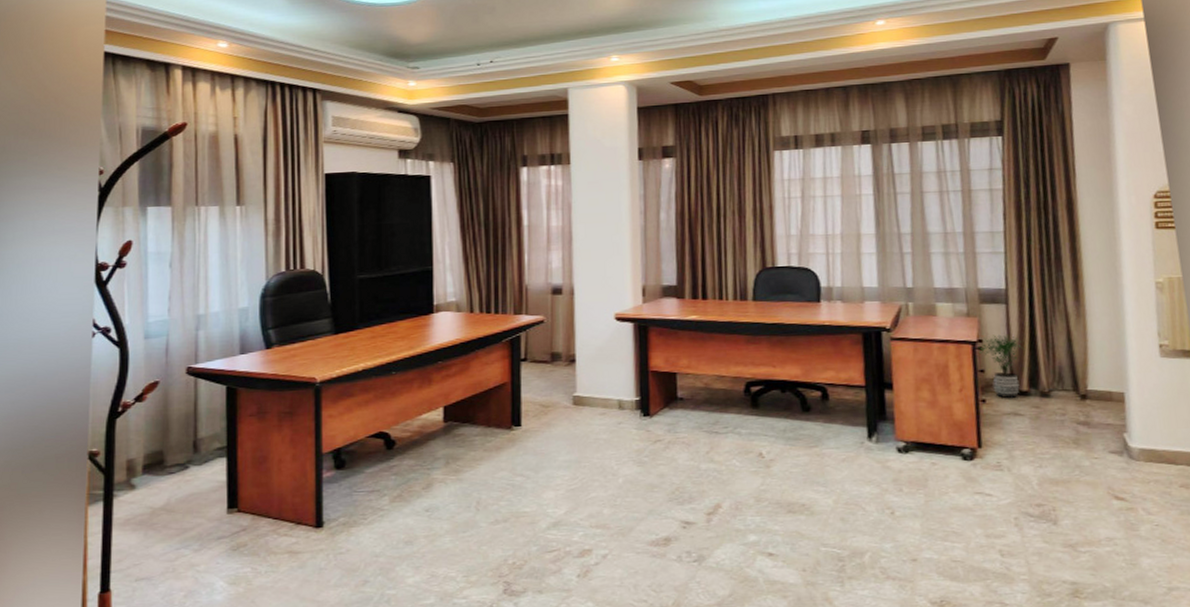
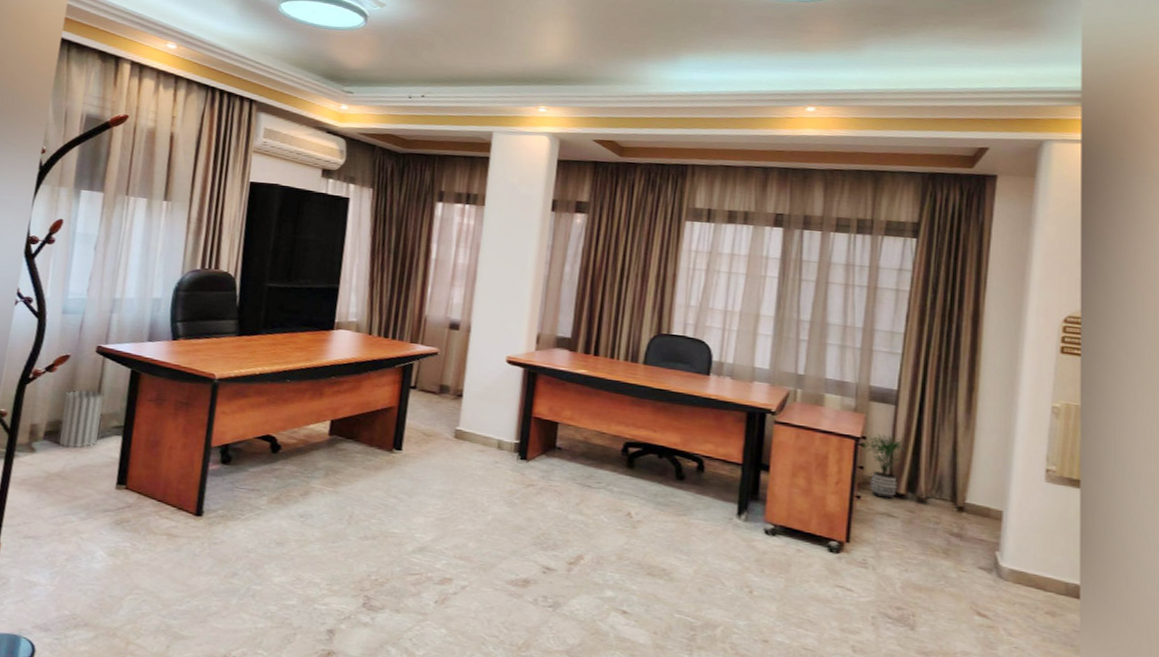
wastebasket: none [158,413,202,479] -> present [58,389,104,449]

